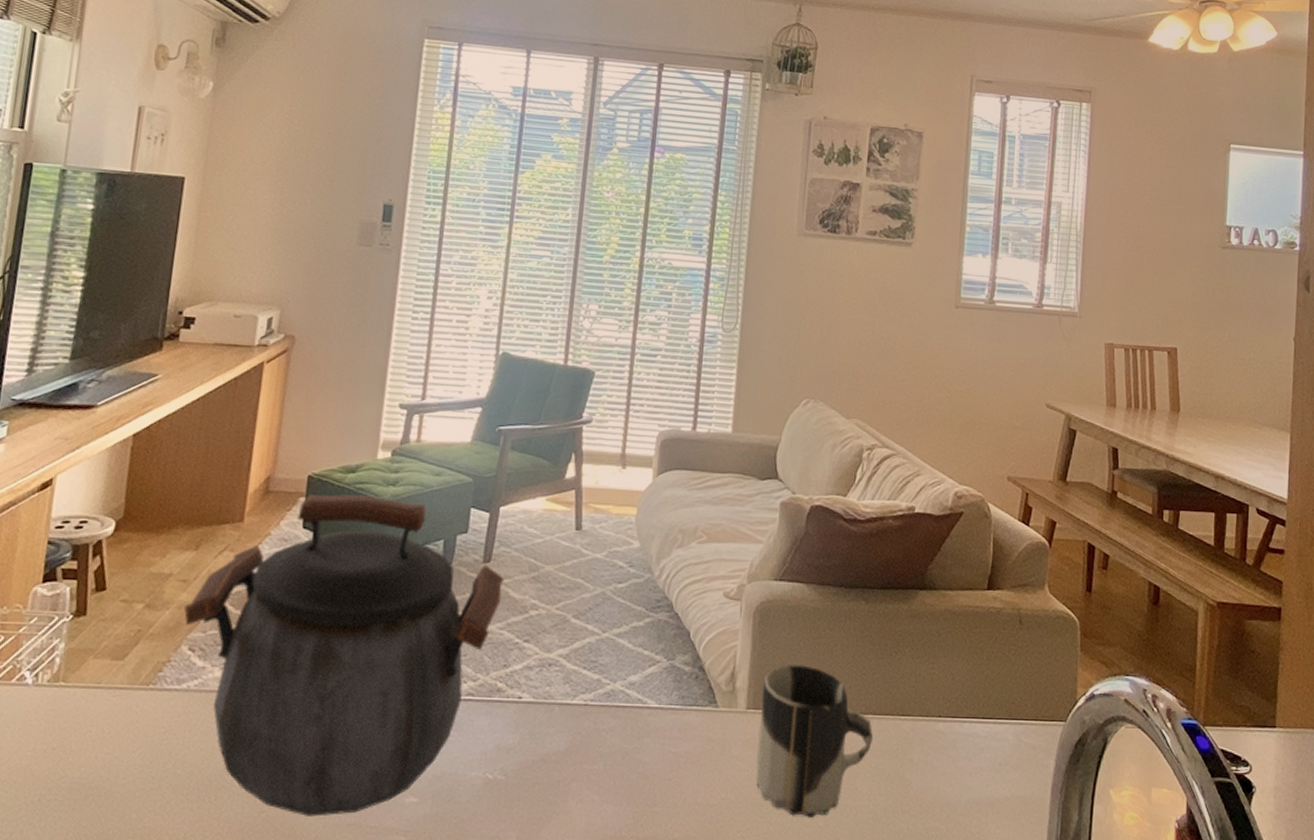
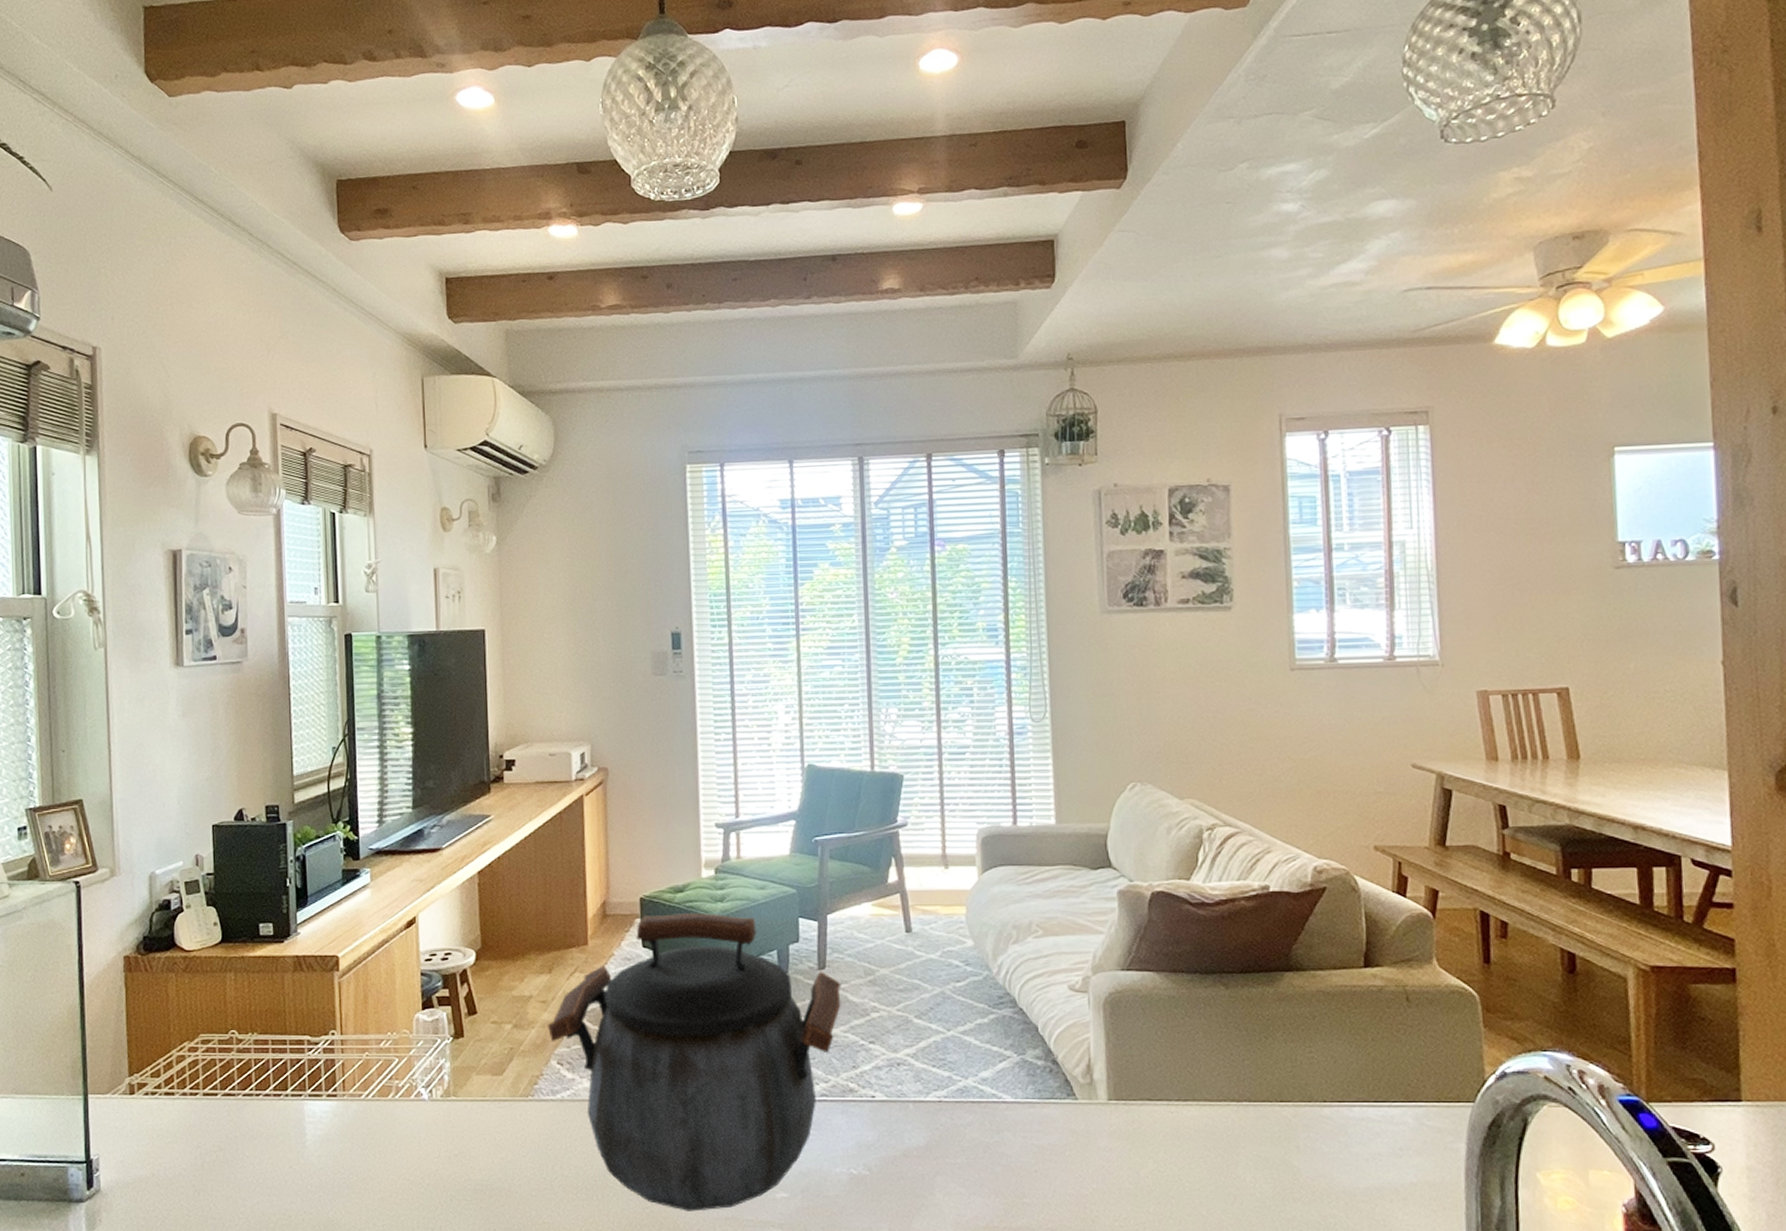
cup: present [756,664,874,818] -> none [1122,1054,1252,1206]

